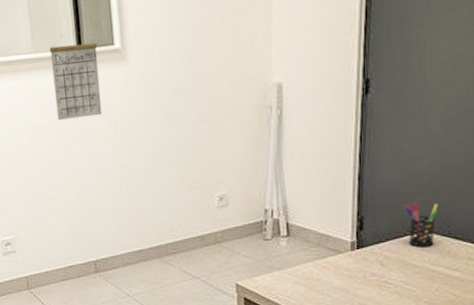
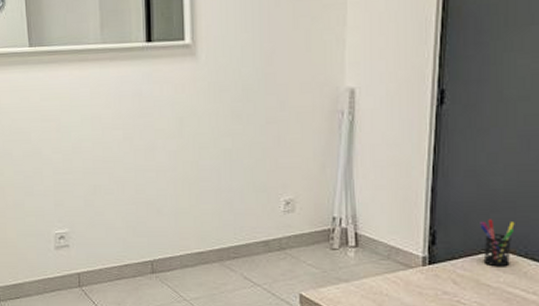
calendar: present [49,30,102,120] -> none [118,22,168,112]

